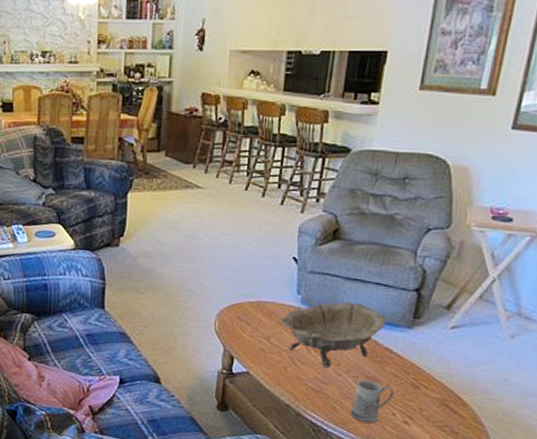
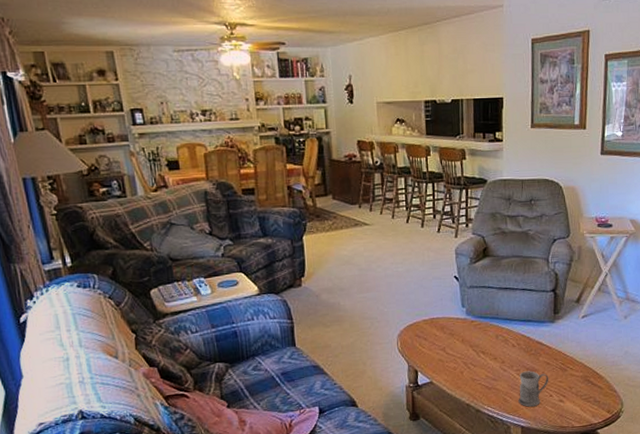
decorative bowl: present [281,302,387,369] -> none [452,307,535,367]

